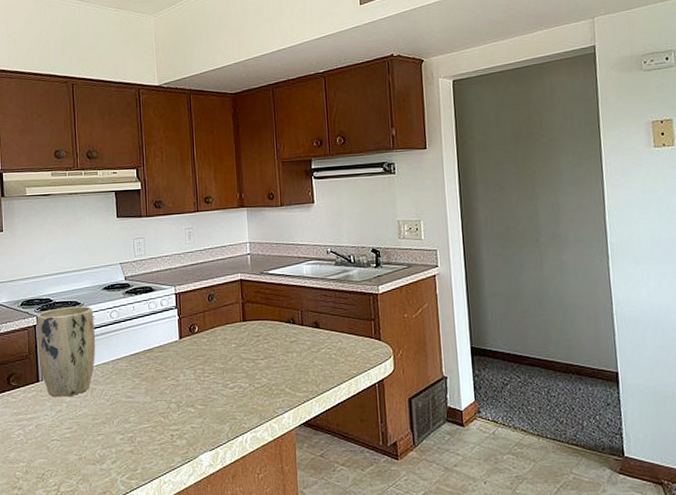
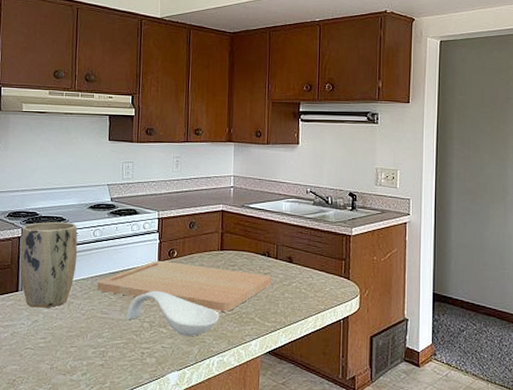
cutting board: none [119,337,299,385] -> present [97,260,271,312]
spoon rest: none [151,368,249,414] -> present [126,290,220,336]

